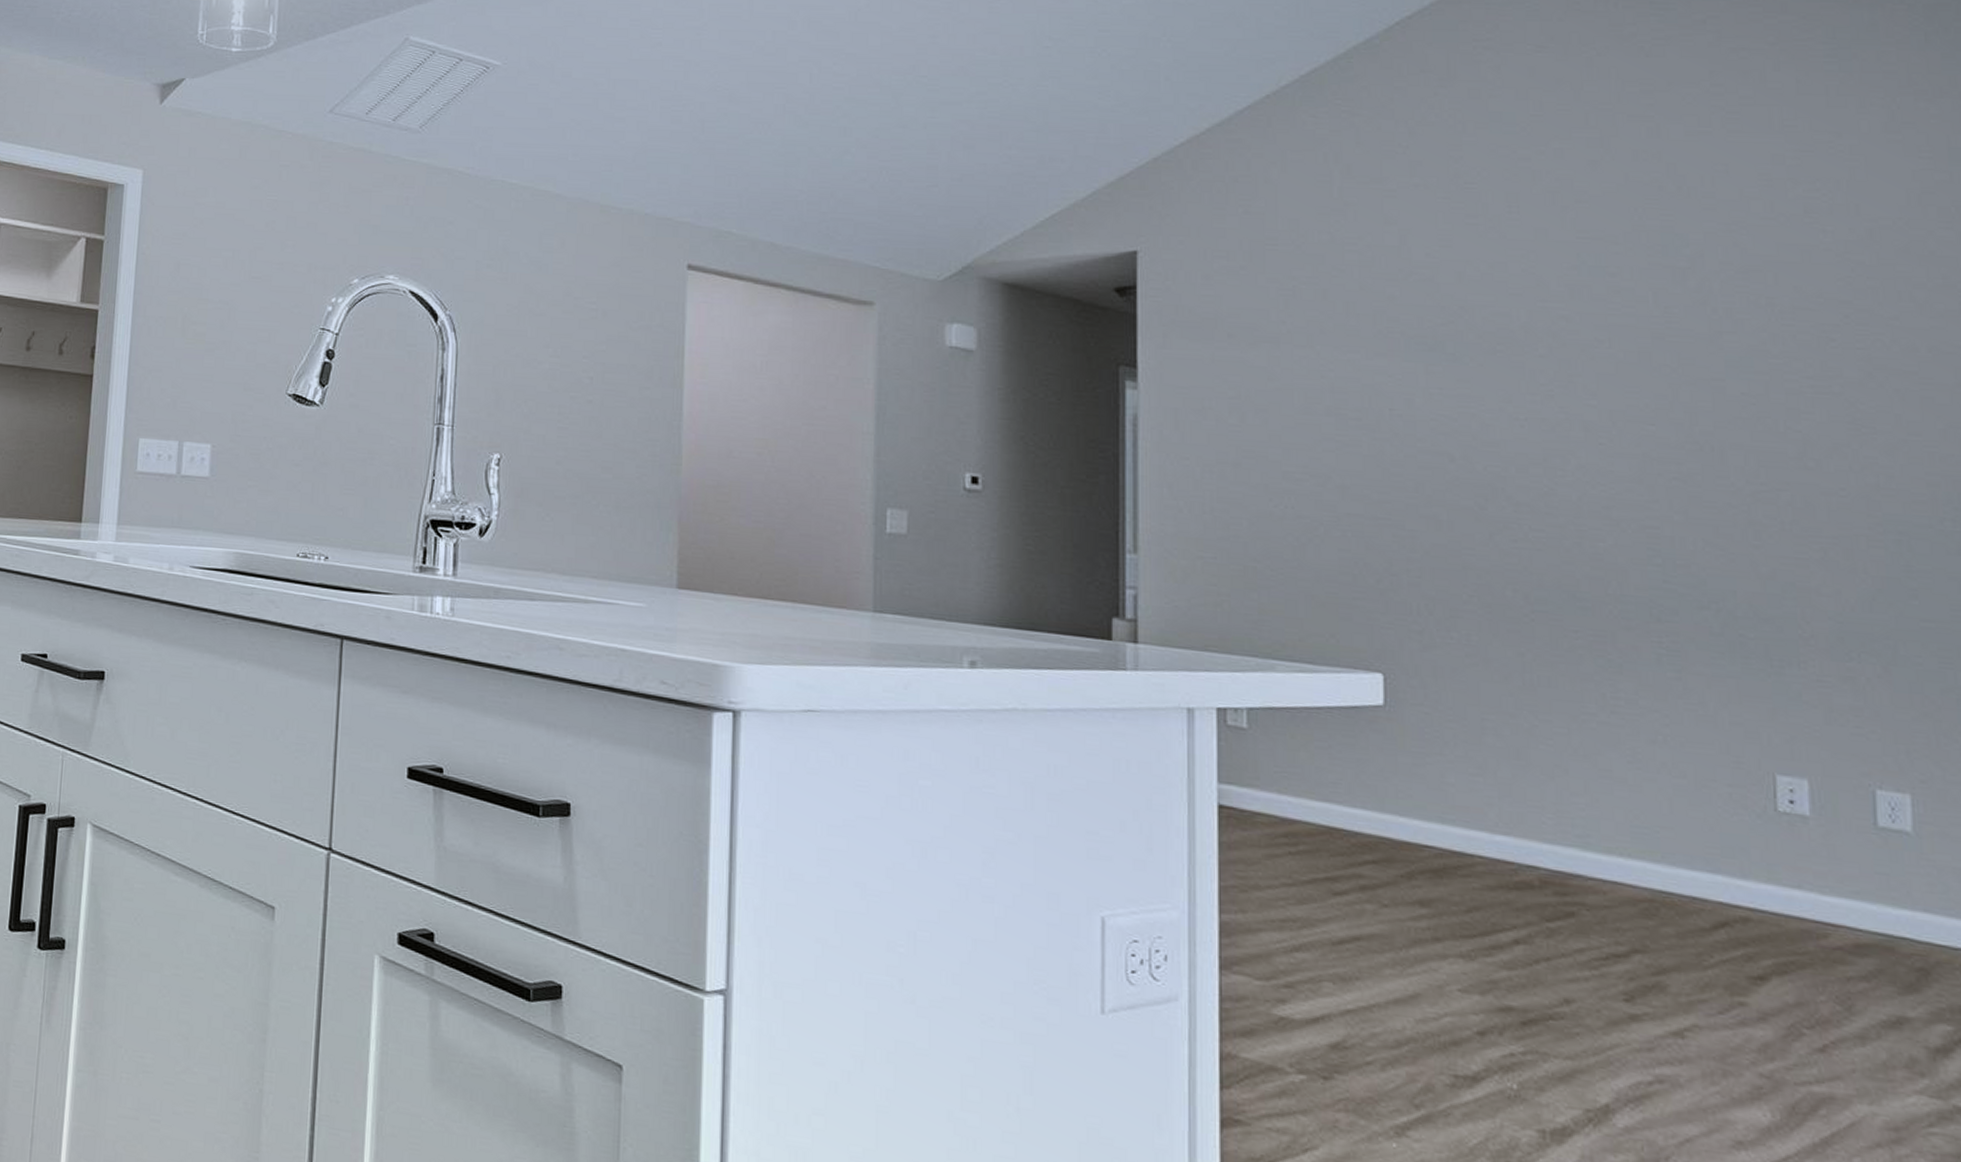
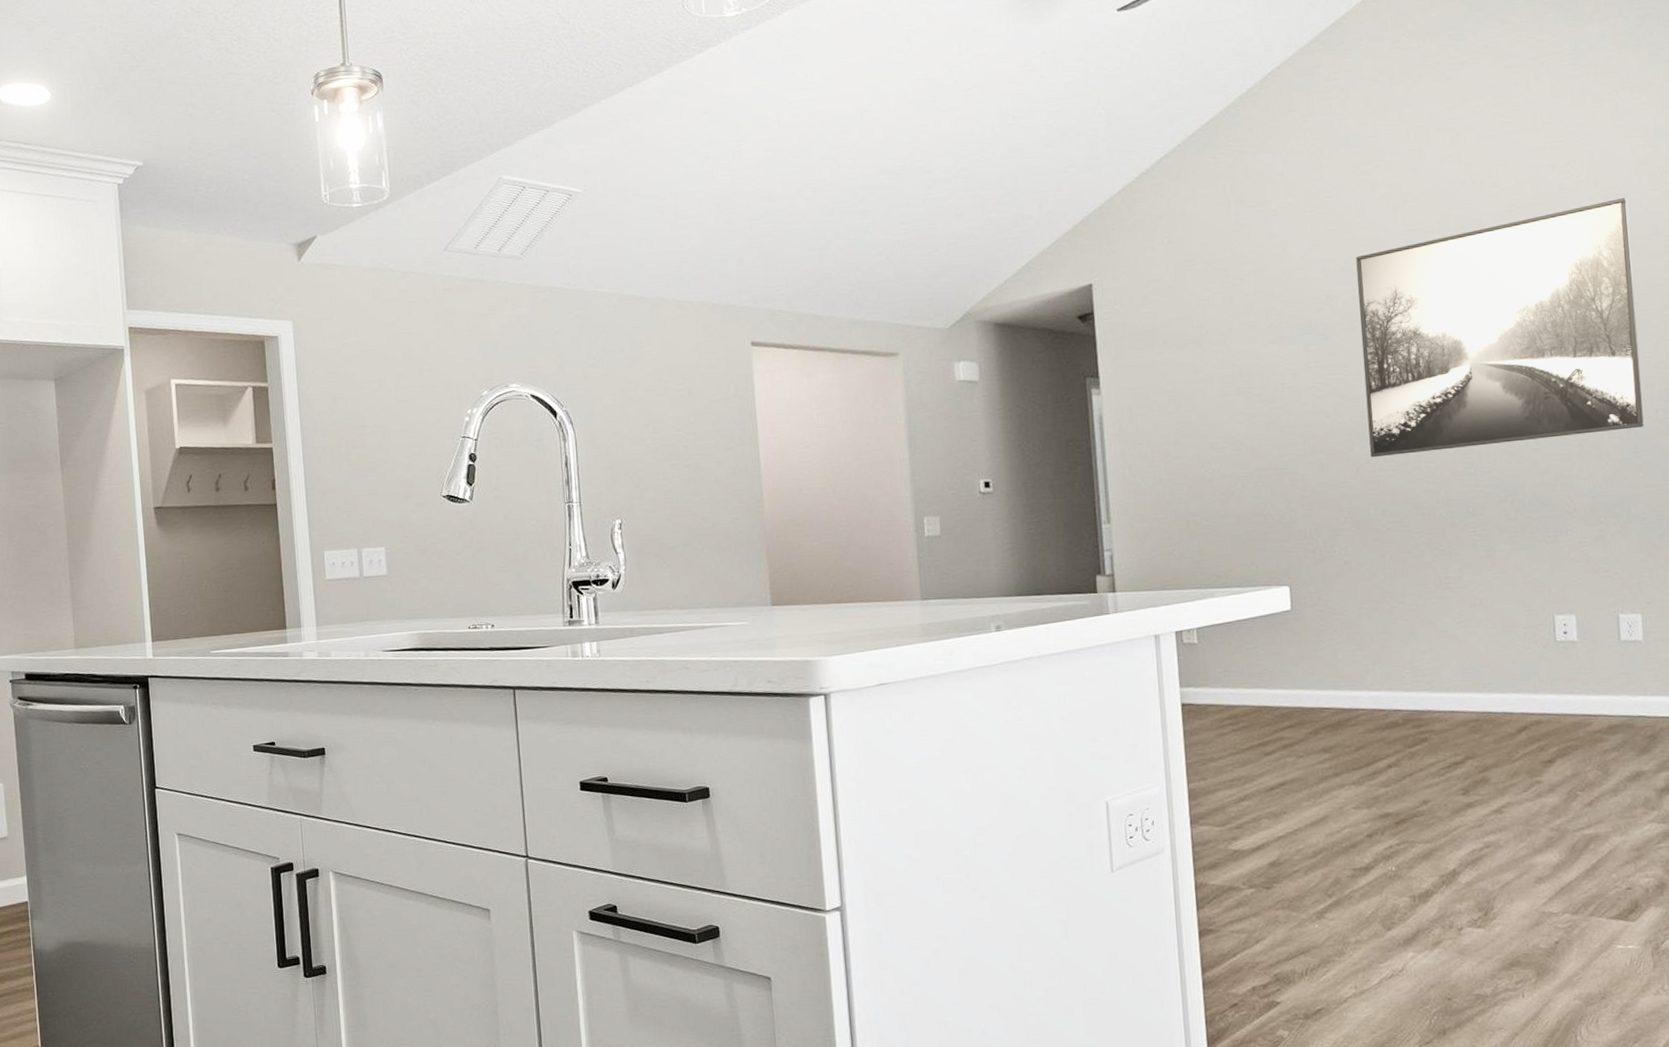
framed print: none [1504,233,1922,539] -> present [1356,197,1644,458]

